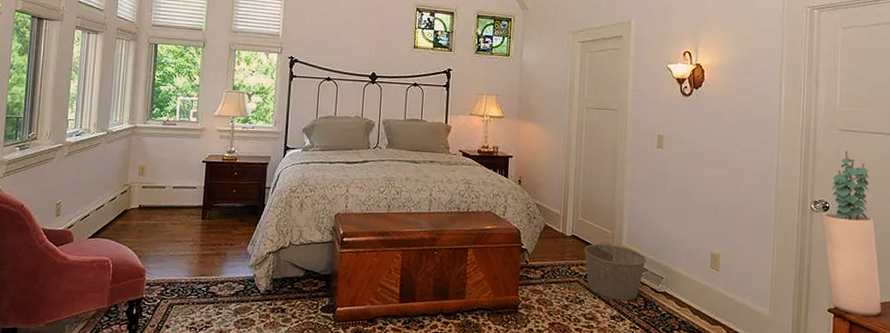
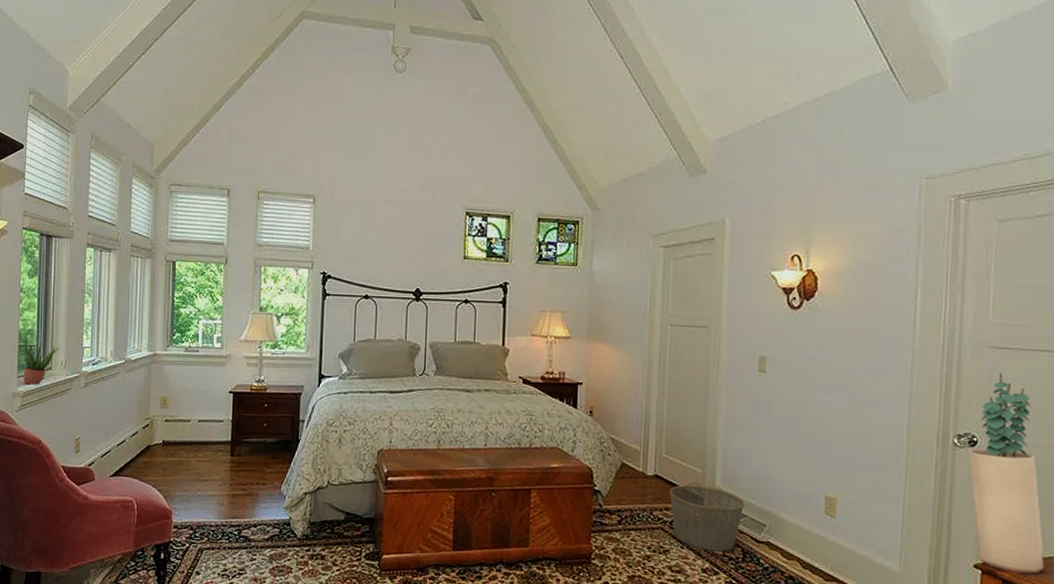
potted plant: none [9,107,46,154] -> present [23,335,60,385]

